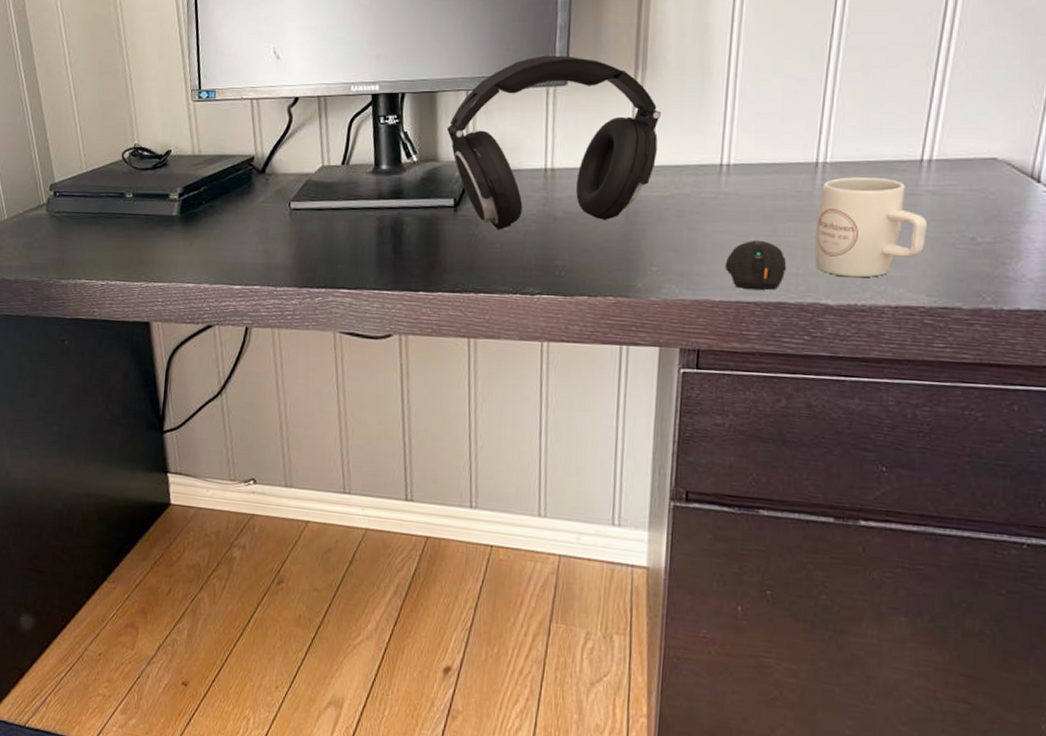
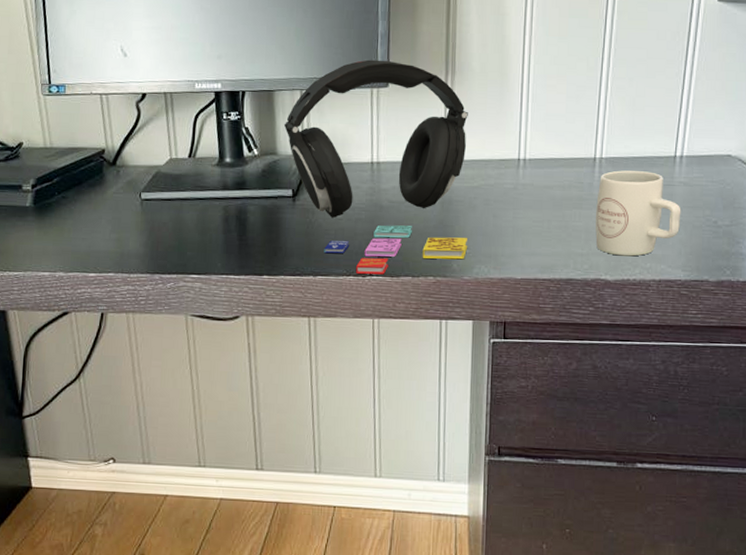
books: none [487,238,656,293] -> present [324,225,468,275]
computer mouse: present [725,240,787,290] -> none [524,225,574,268]

